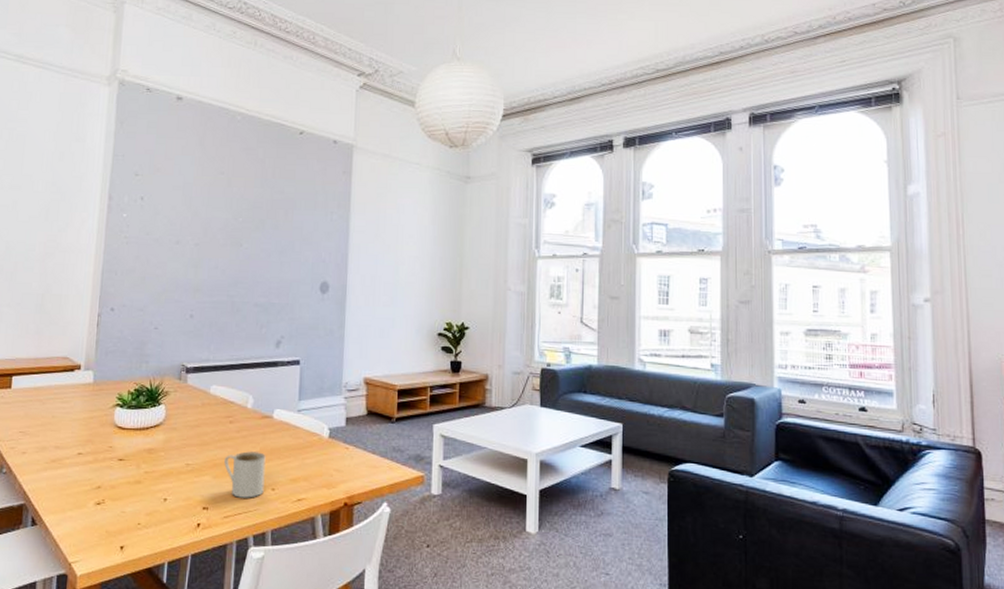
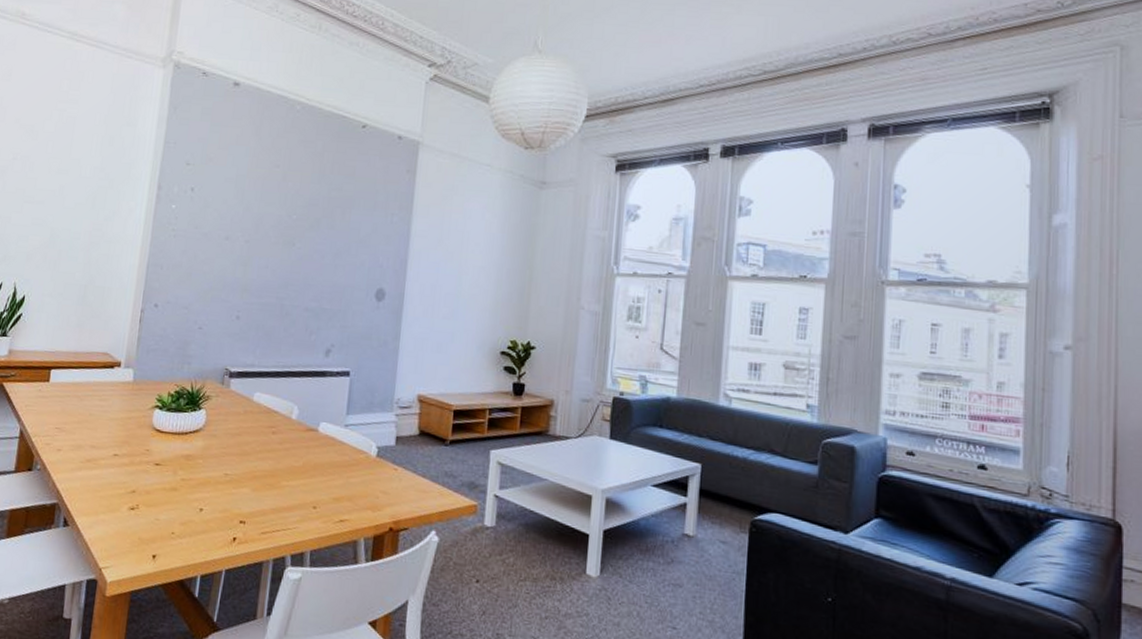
mug: present [224,451,266,498] -> none [264,465,309,515]

